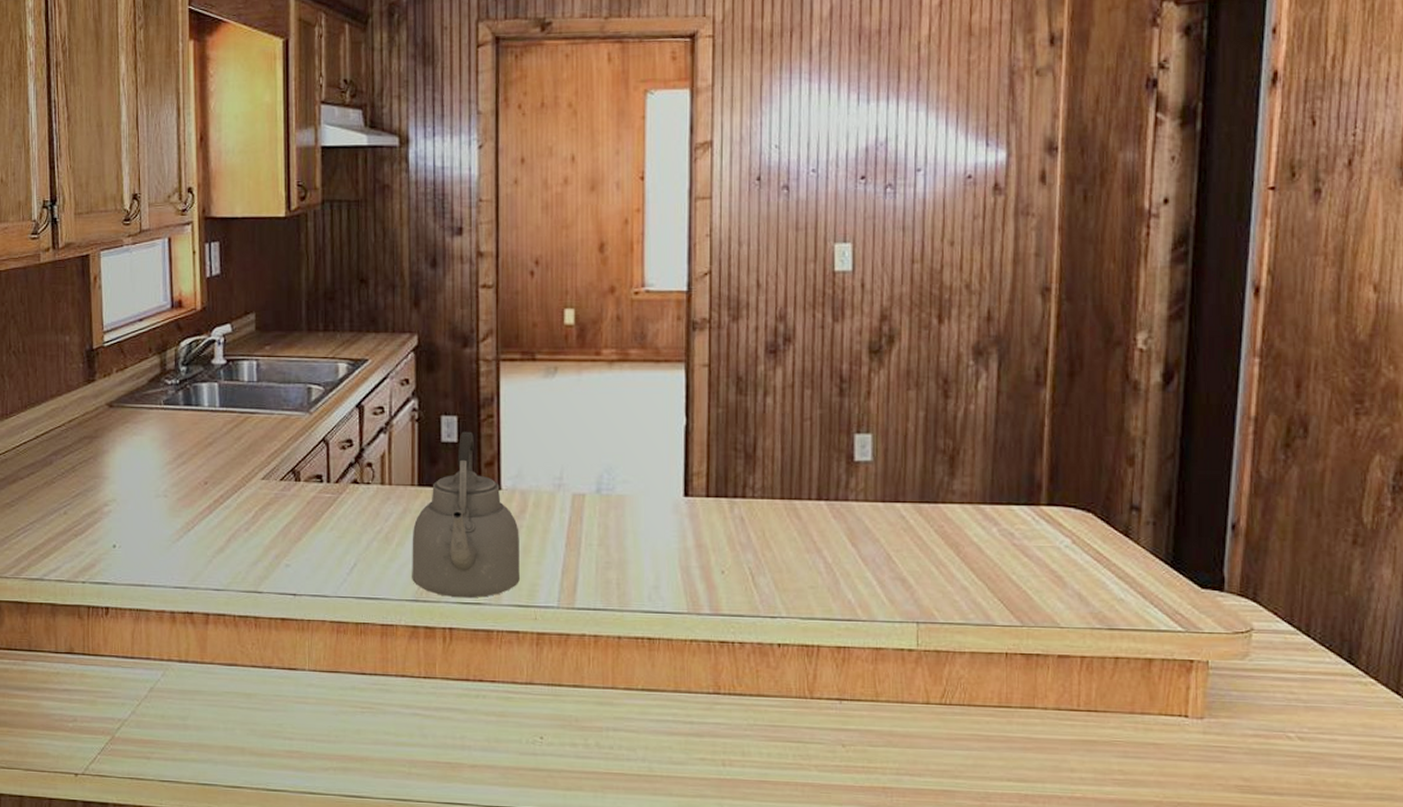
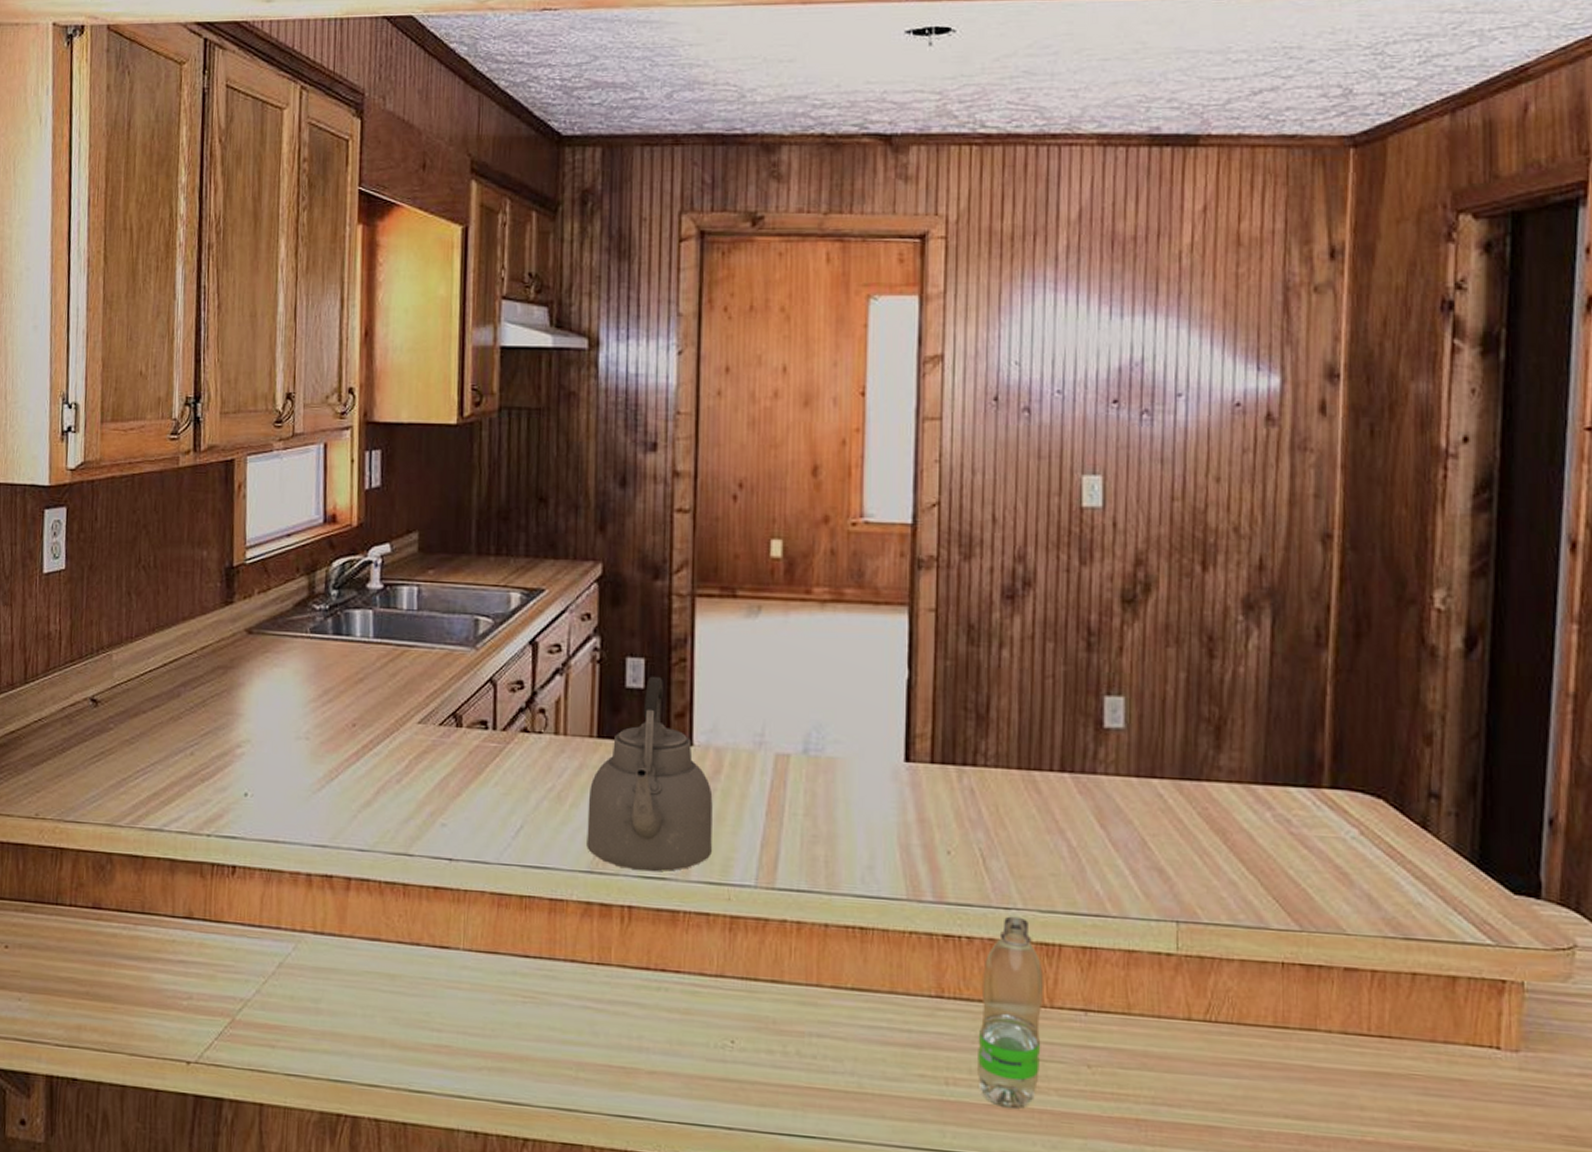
bottle: none [749,623,805,783] -> present [978,916,1045,1108]

